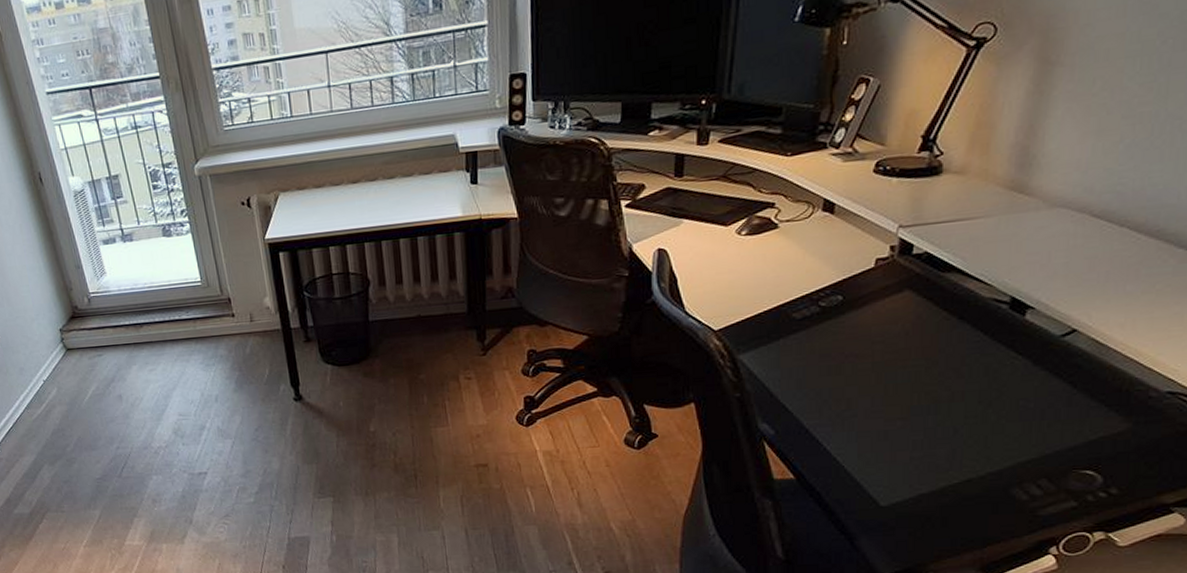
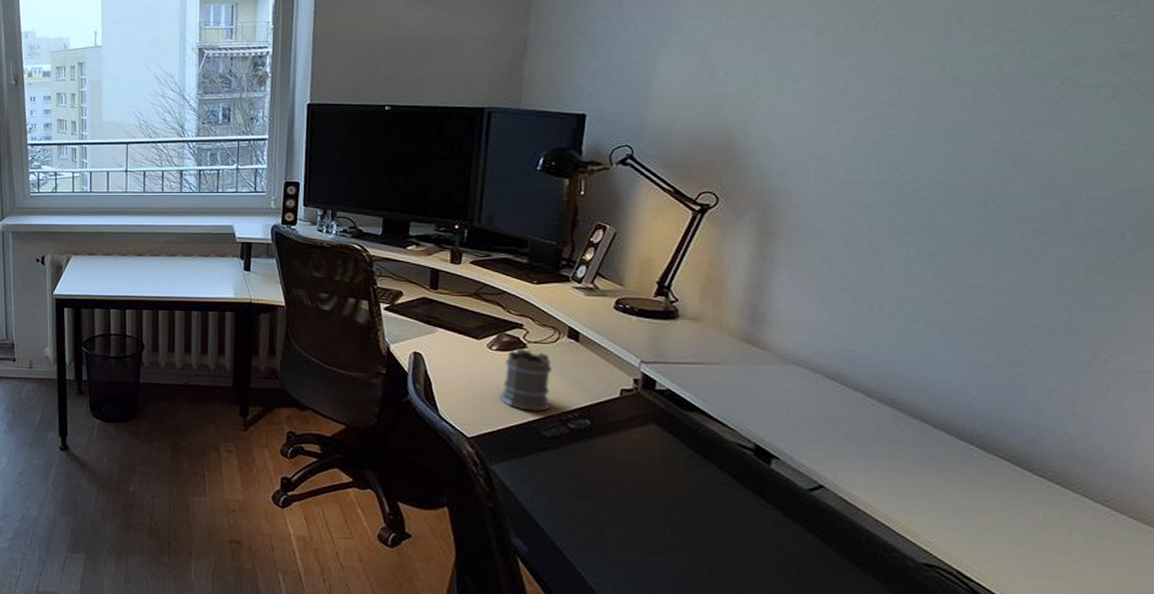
mug: none [747,230,804,295] -> present [498,349,552,412]

